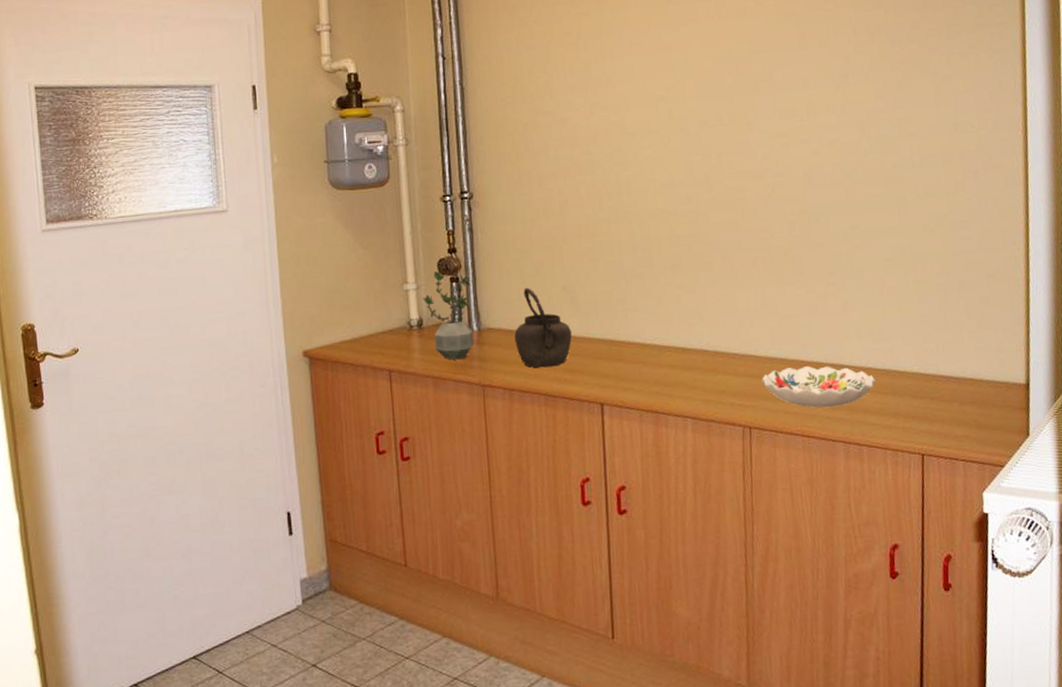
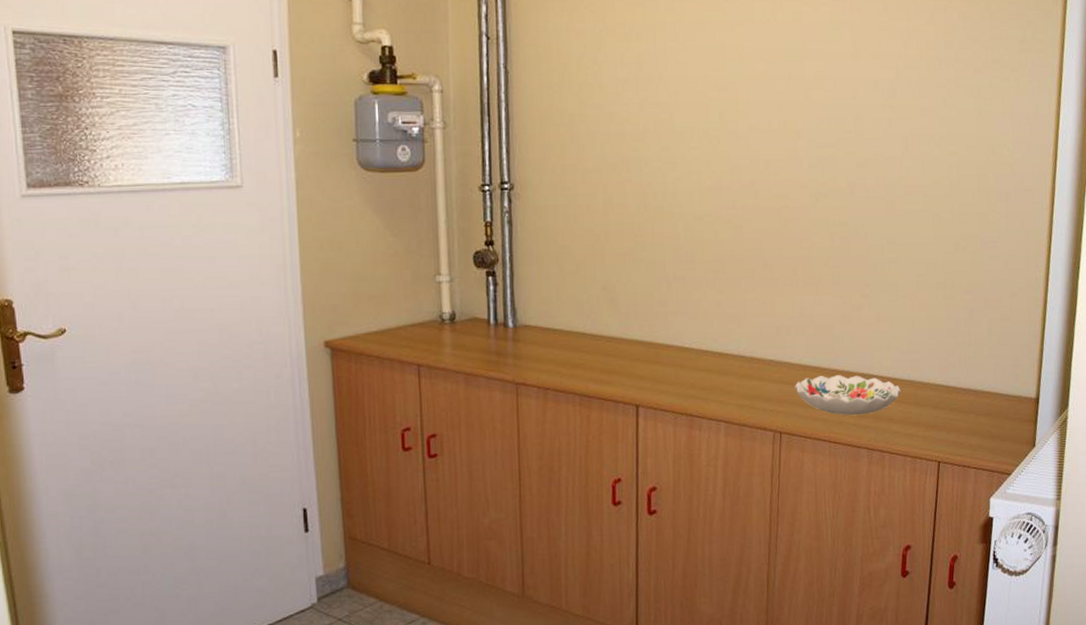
potted plant: present [422,270,474,360] -> none [455,263,509,357]
kettle: present [514,287,572,368] -> none [551,285,611,368]

